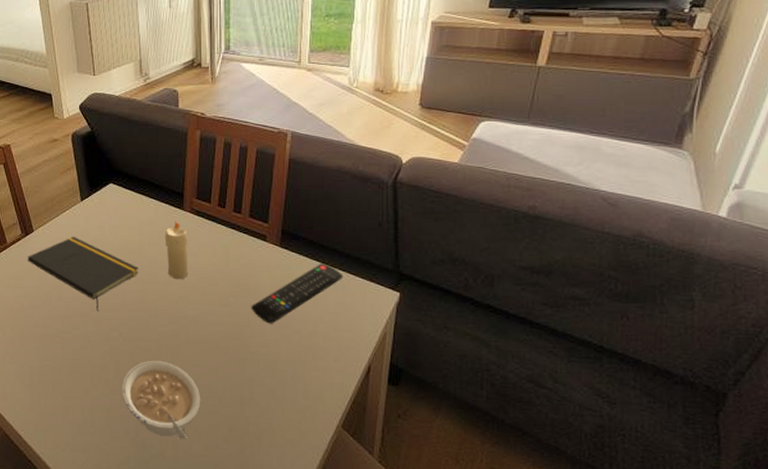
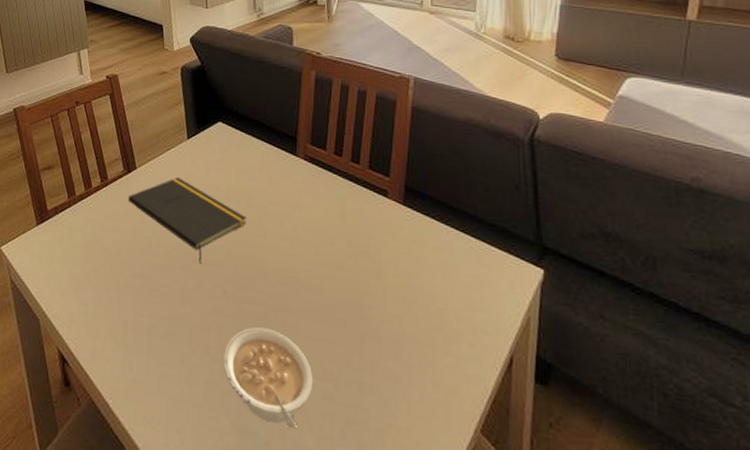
candle: present [165,221,189,280] -> none [275,167,301,235]
remote control: present [251,263,344,324] -> none [371,227,477,296]

